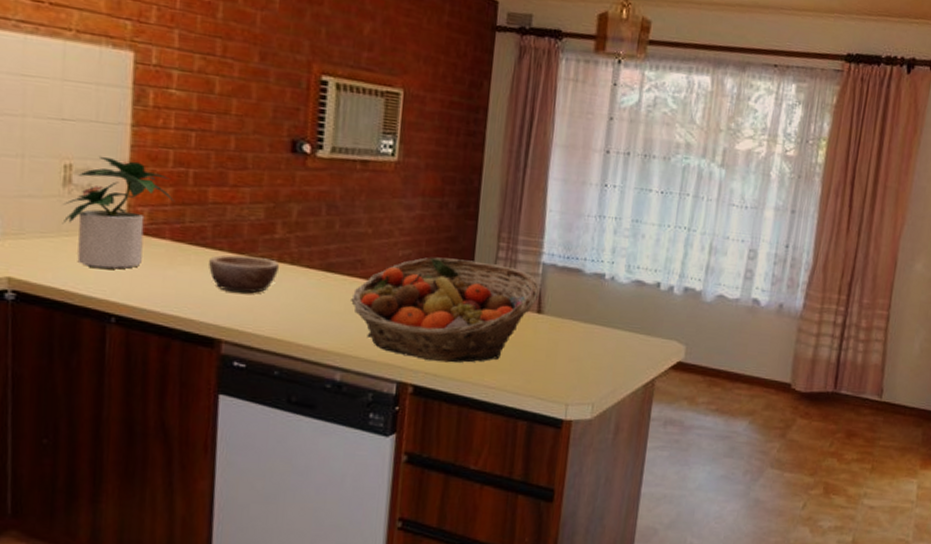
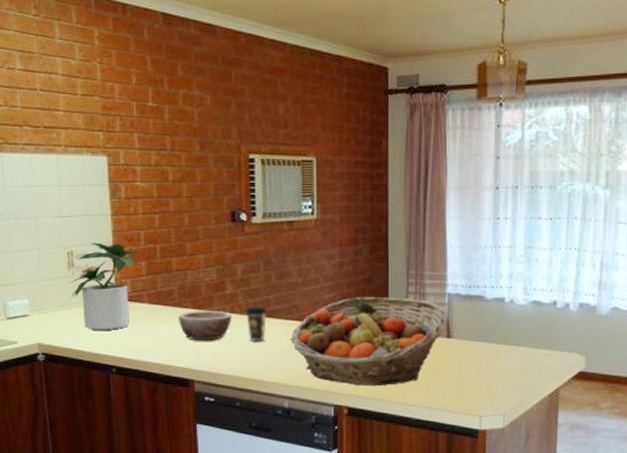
coffee cup: none [297,256,326,300] -> present [245,306,268,343]

